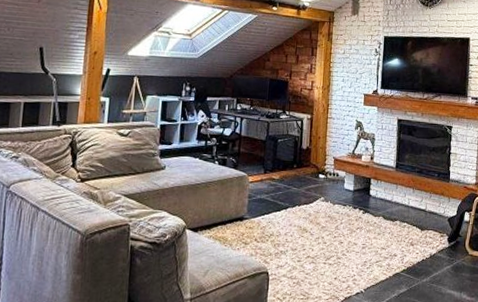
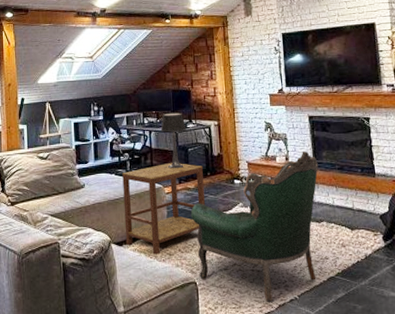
side table: none [201,151,290,243] -> present [122,162,206,255]
table lamp: none [252,101,279,159] -> present [160,112,187,169]
armchair: none [271,152,400,294] -> present [190,151,318,302]

